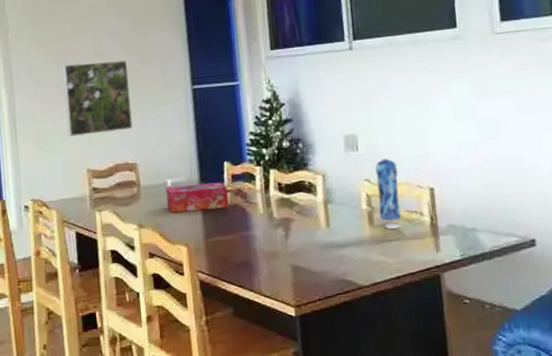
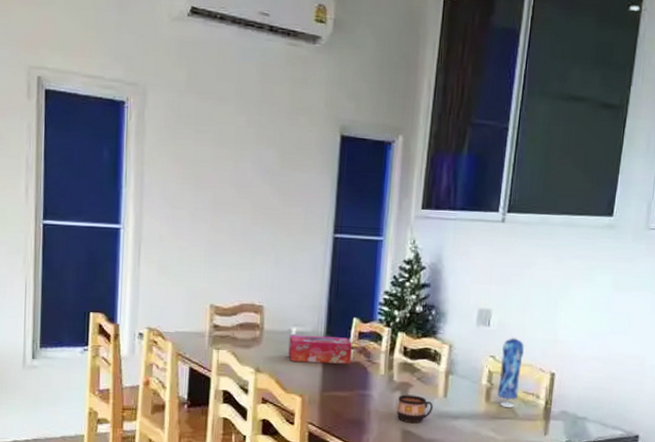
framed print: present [62,60,133,137] -> none [195,190,270,270]
cup: none [282,229,318,258] -> present [396,394,433,423]

